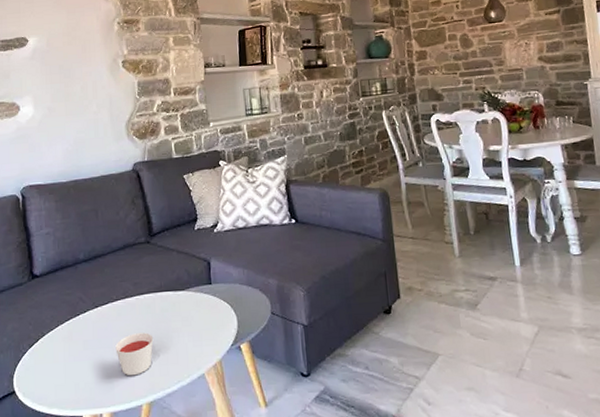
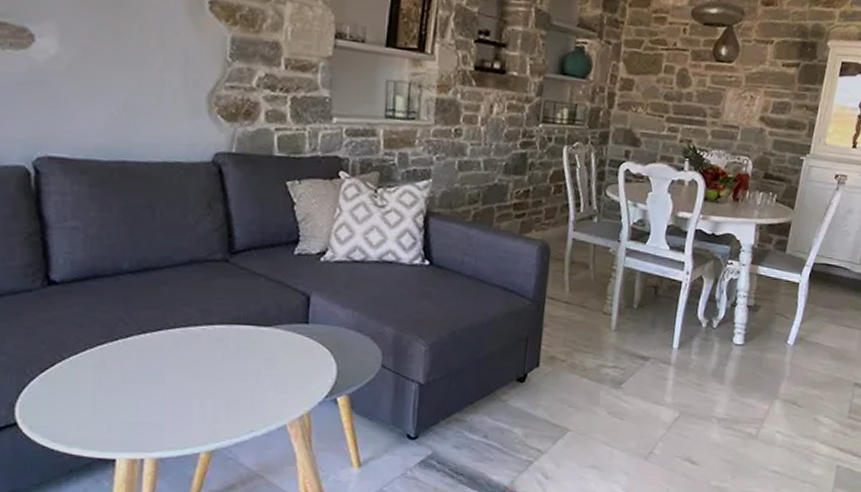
candle: present [115,332,154,376] -> none [168,370,223,420]

